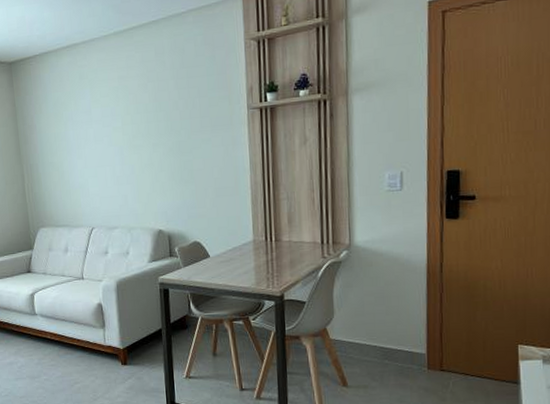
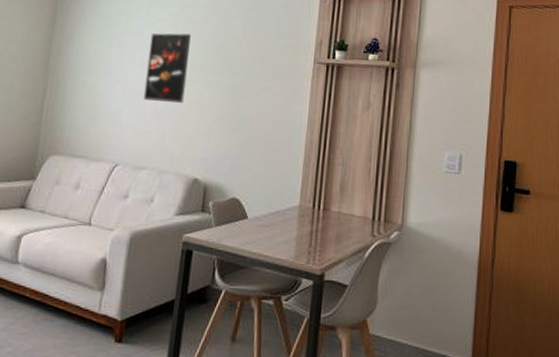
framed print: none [97,104,137,170] -> present [143,33,191,103]

